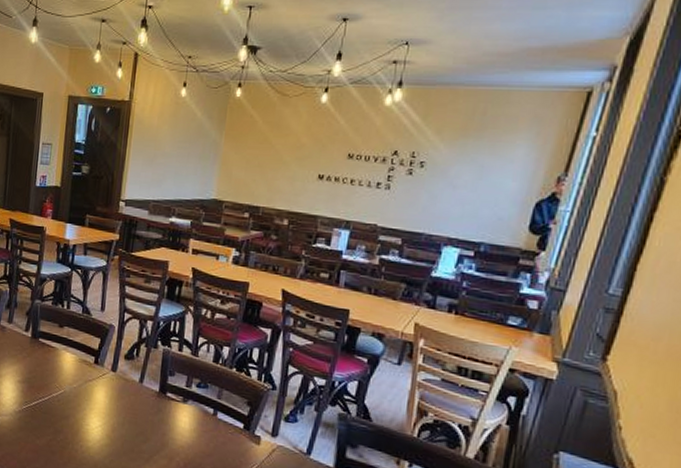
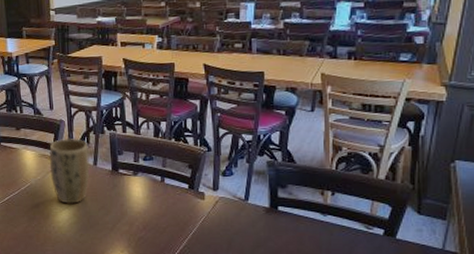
plant pot: none [88,346,137,423] -> present [49,138,90,204]

